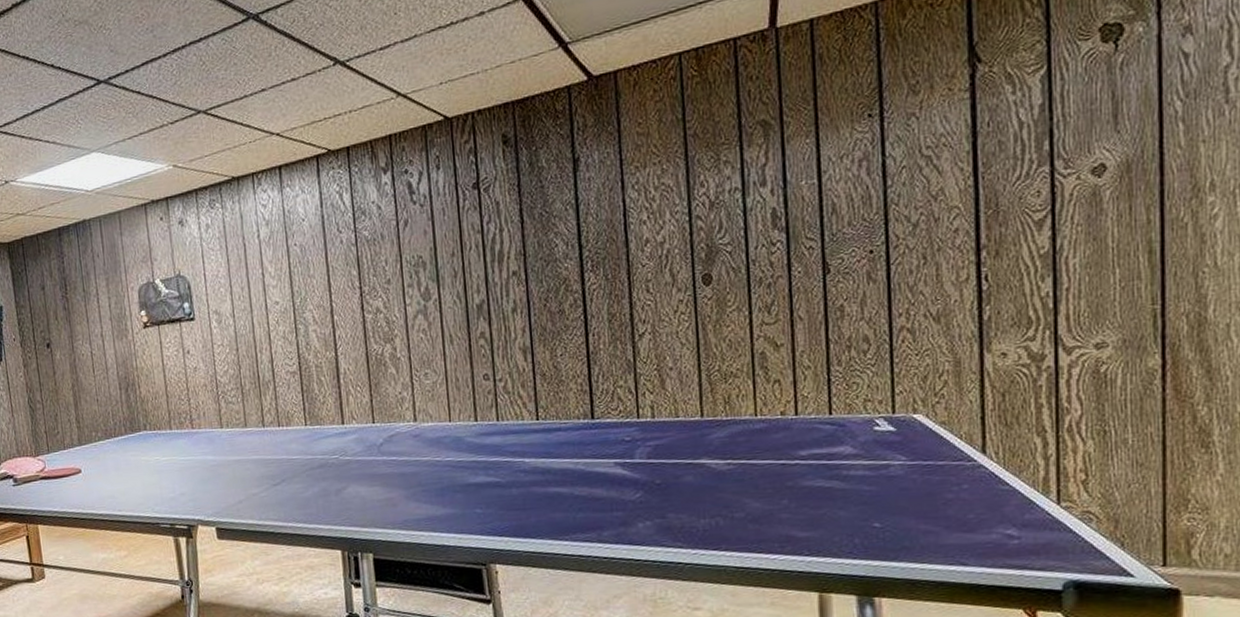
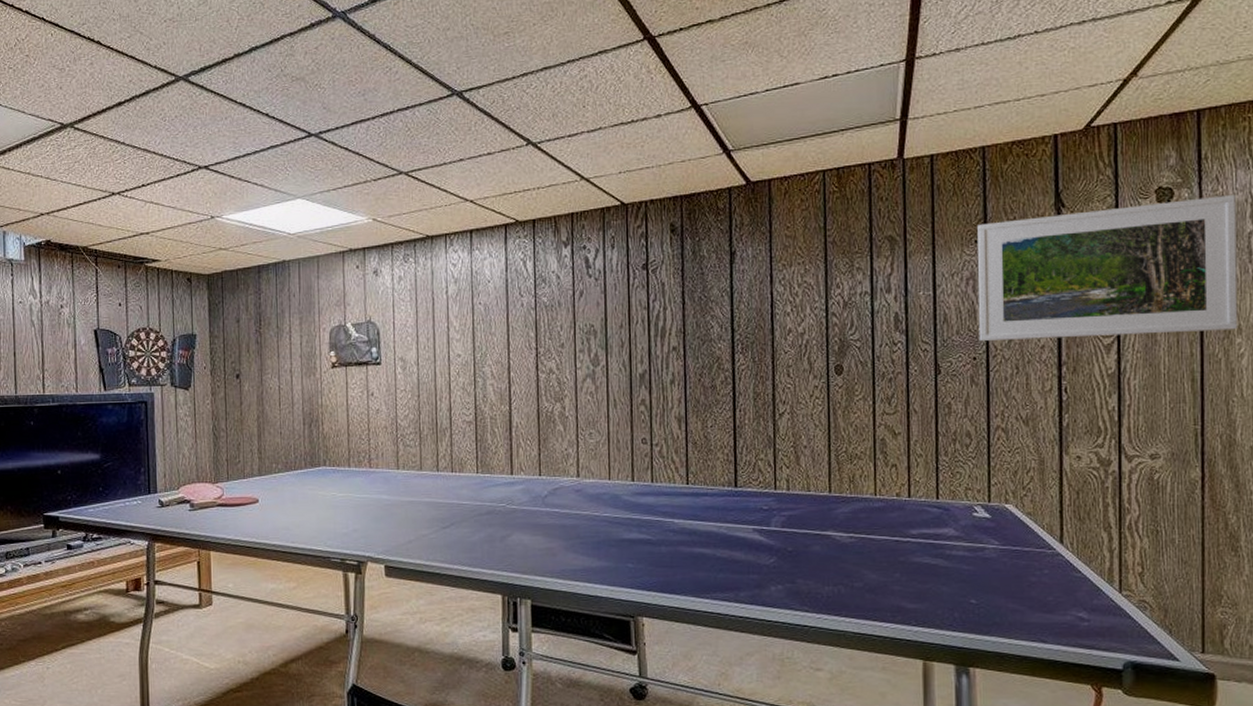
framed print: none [871,22,1211,232] -> present [977,195,1238,342]

